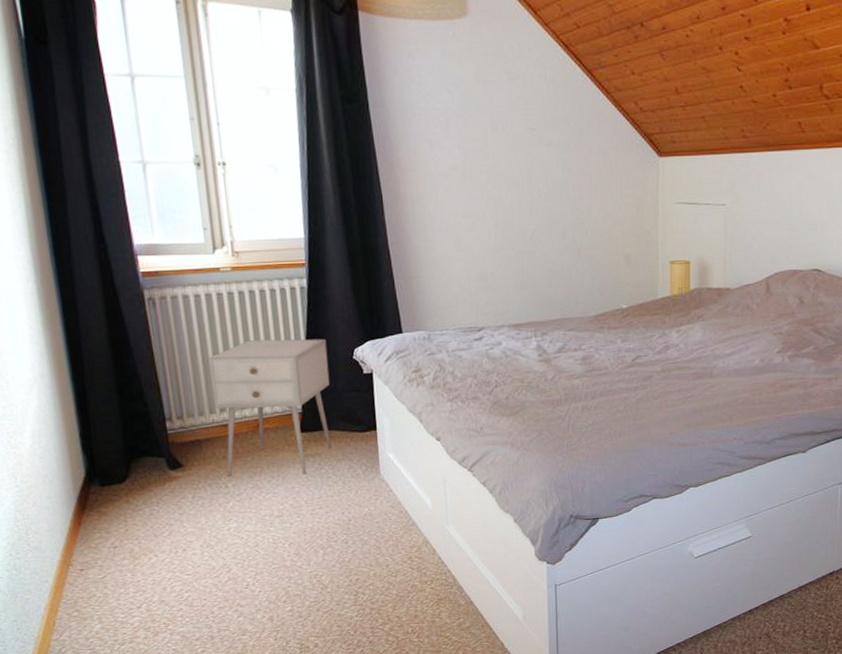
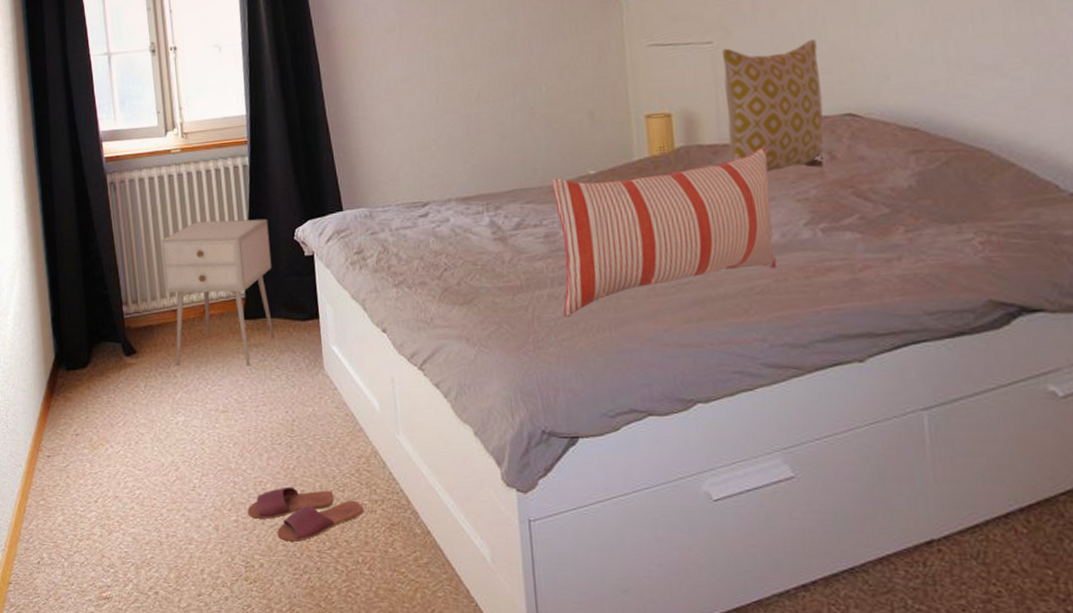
slippers: none [302,576,415,623] -> present [247,486,364,542]
pillow: none [591,292,757,424] -> present [551,147,776,317]
pillow: none [730,208,800,312] -> present [722,38,824,173]

